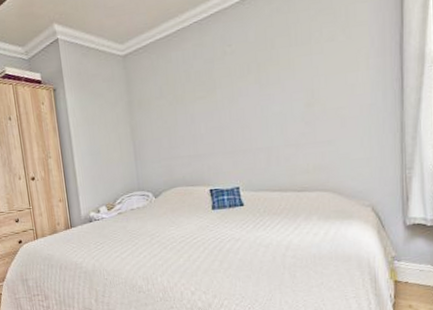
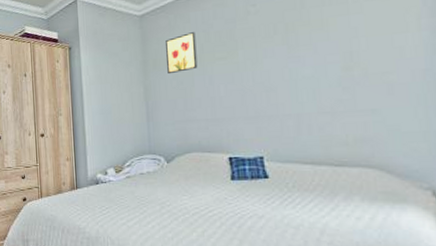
wall art: none [149,72,180,113] -> present [166,32,198,73]

